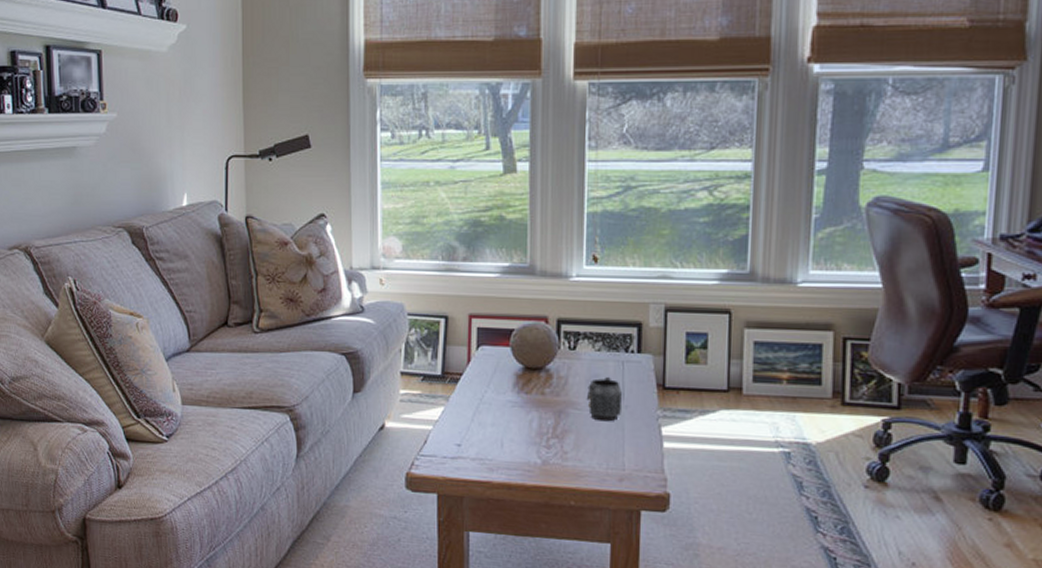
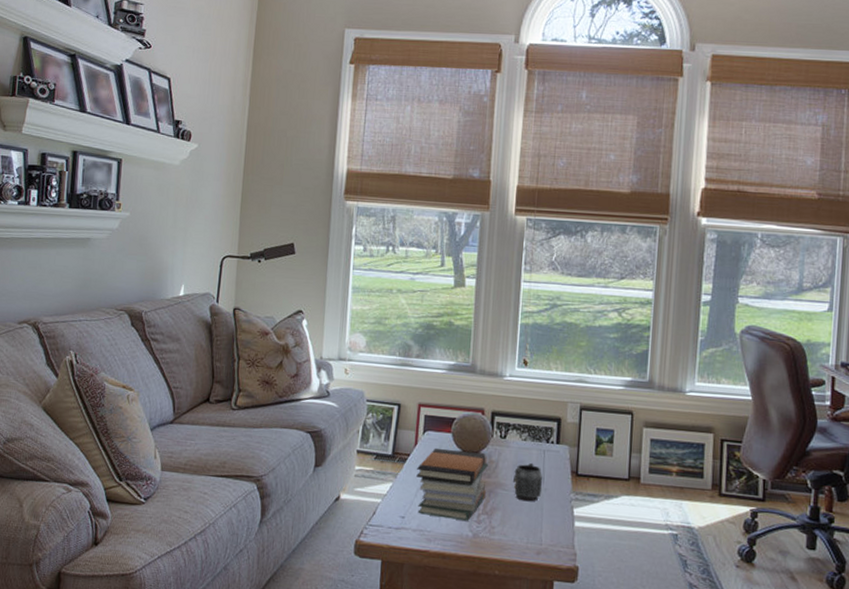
book stack: none [472,364,557,446] -> present [416,447,489,521]

